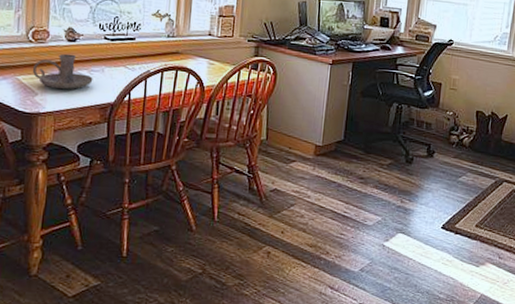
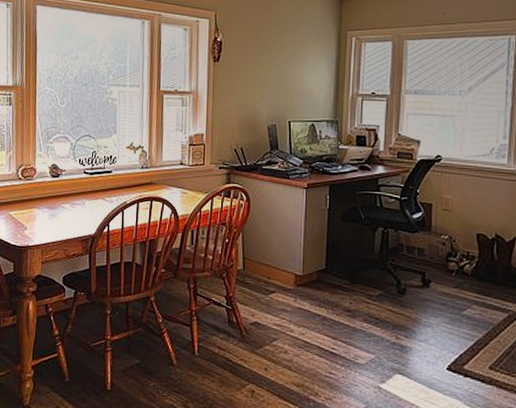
candle holder: present [32,53,93,89] -> none [22,189,75,223]

